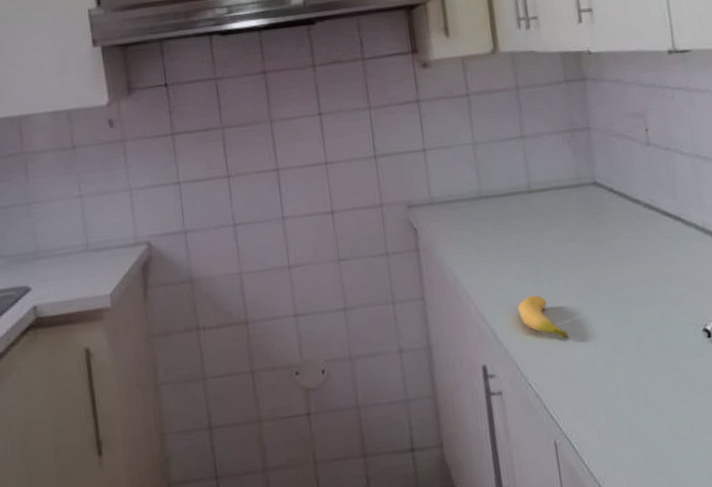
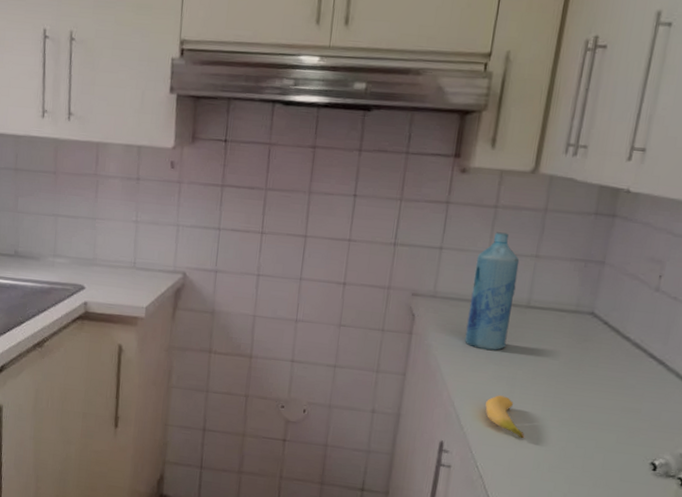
bottle: none [463,119,521,250] -> present [465,232,520,351]

